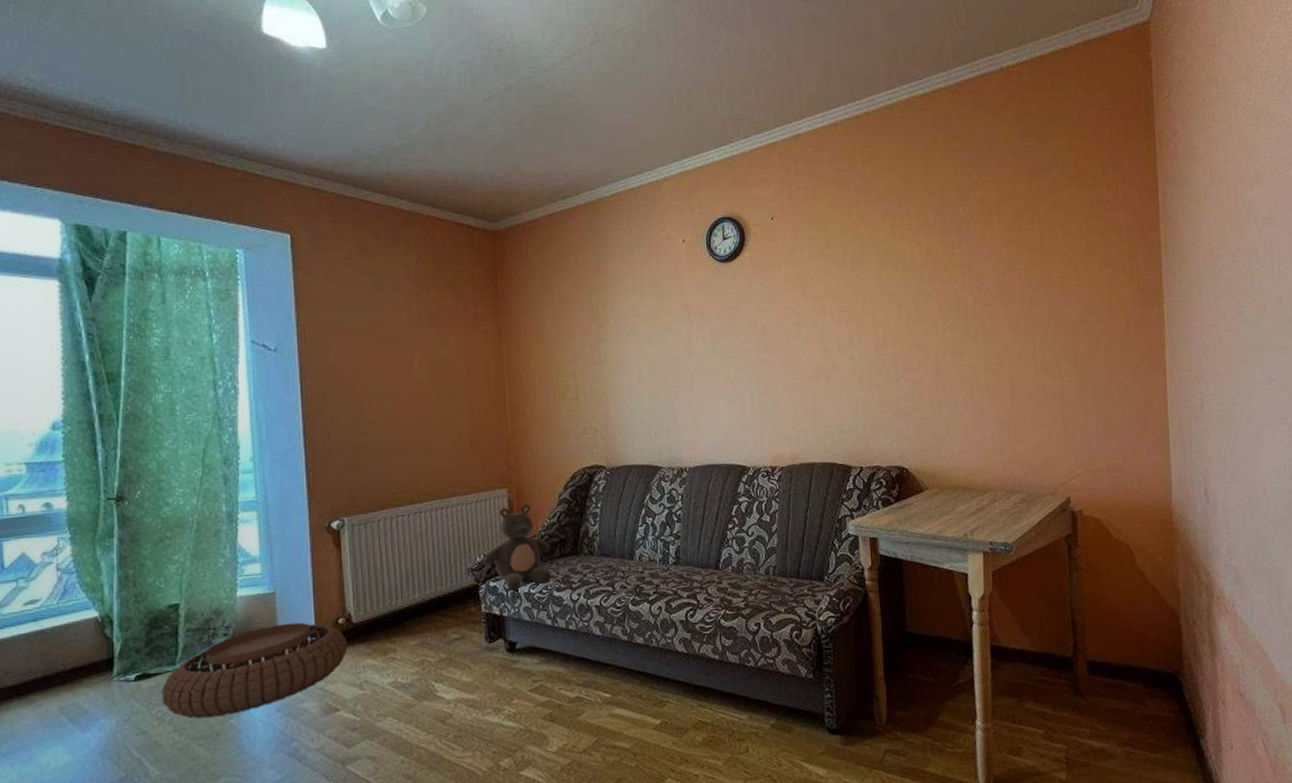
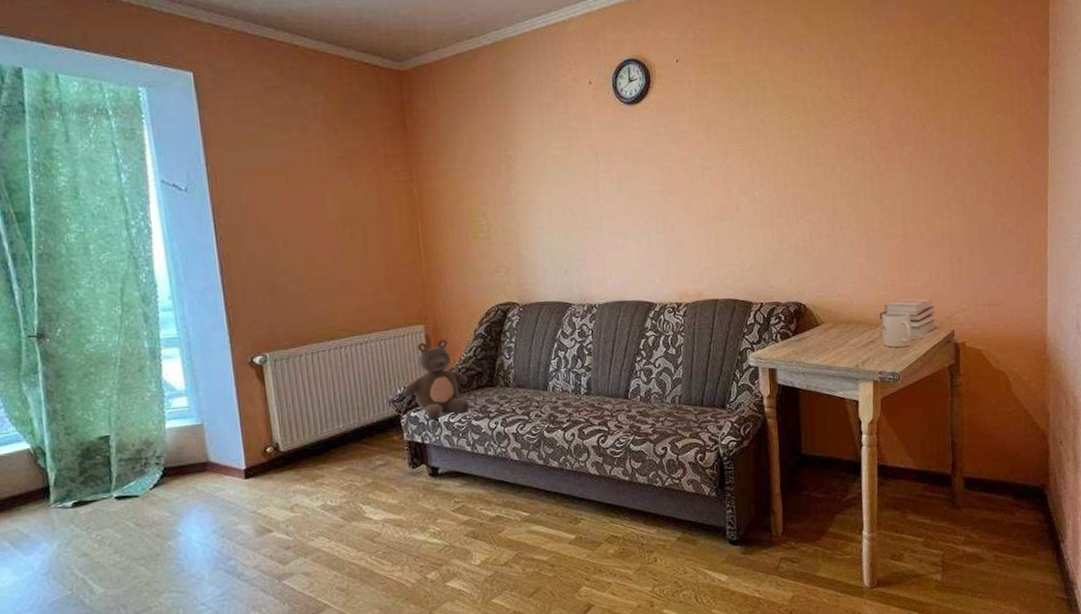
pouf: present [161,622,347,719] -> none [99,451,277,541]
books: none [988,462,1054,508] -> present [879,298,940,340]
mug: none [990,477,1025,516] -> present [881,312,912,348]

